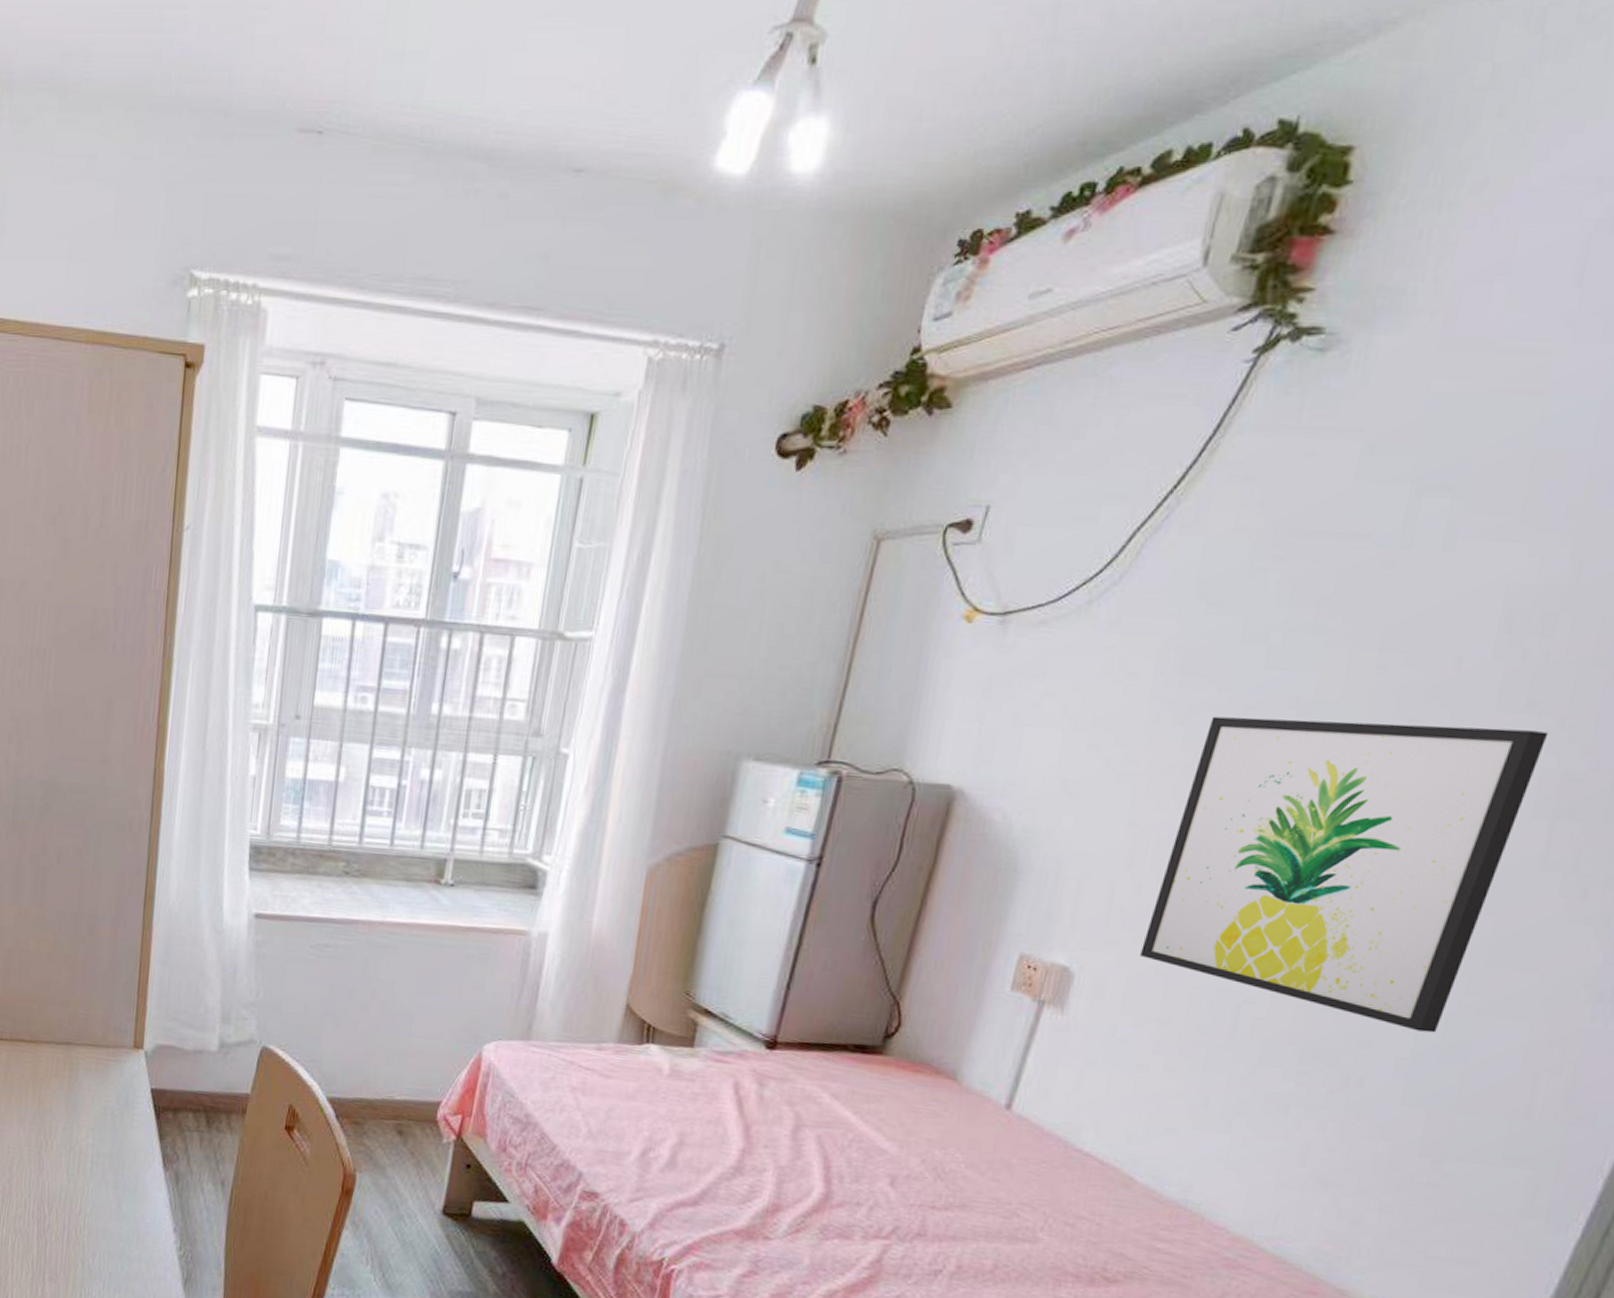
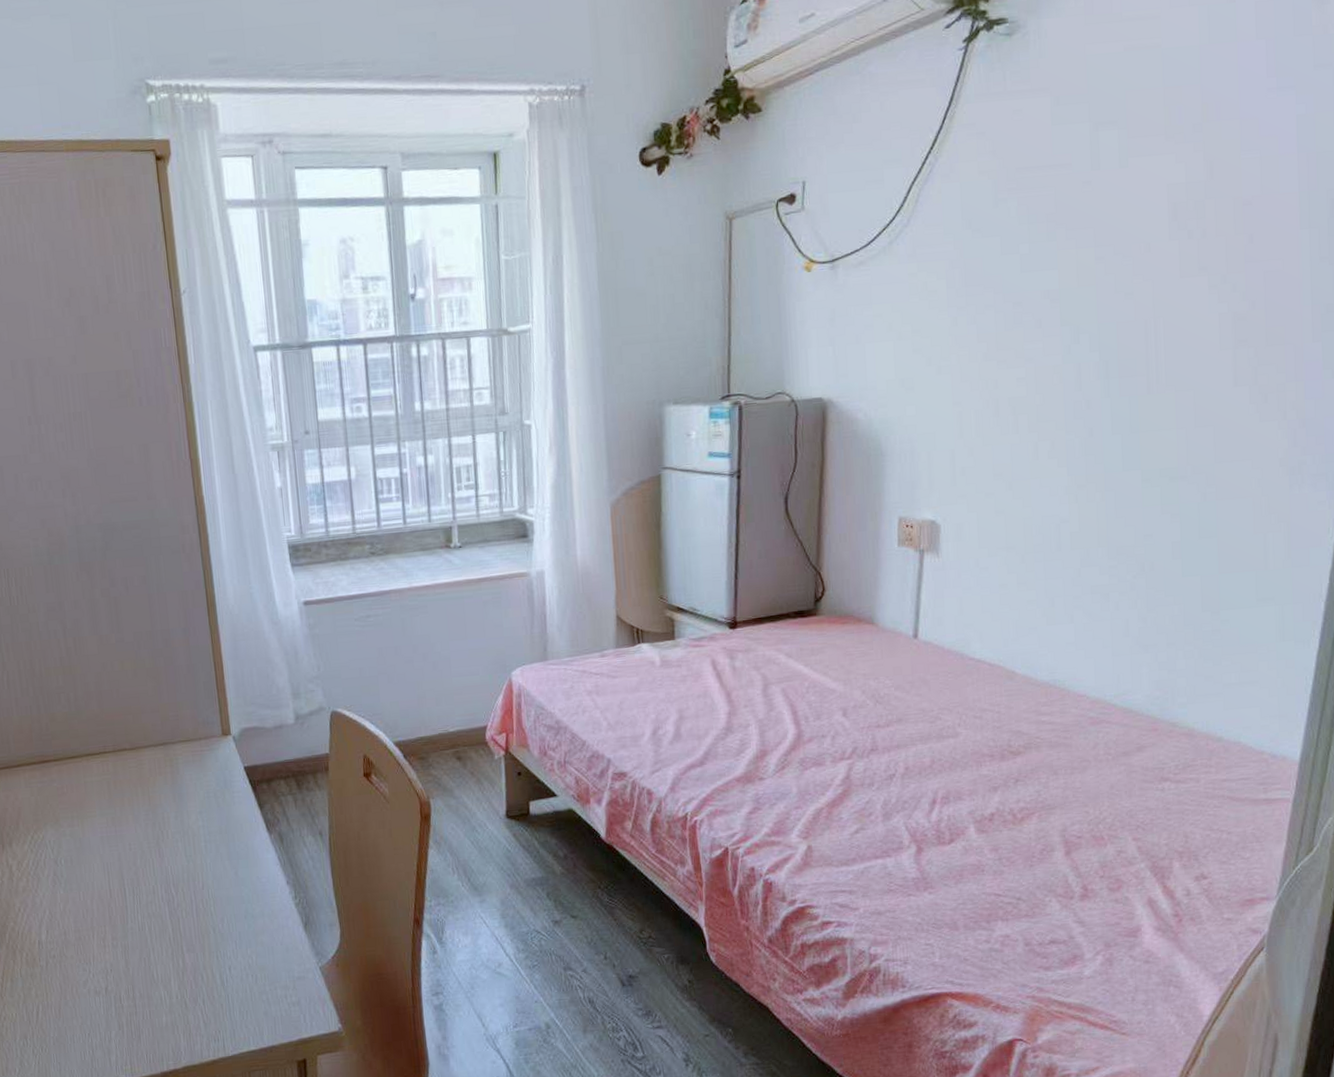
wall art: present [1140,716,1549,1033] -> none [982,287,1218,520]

